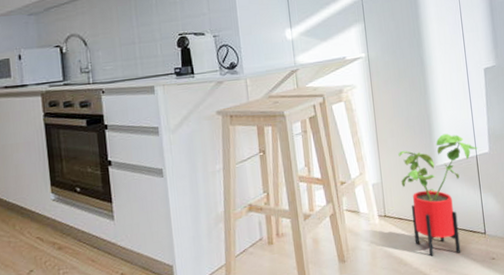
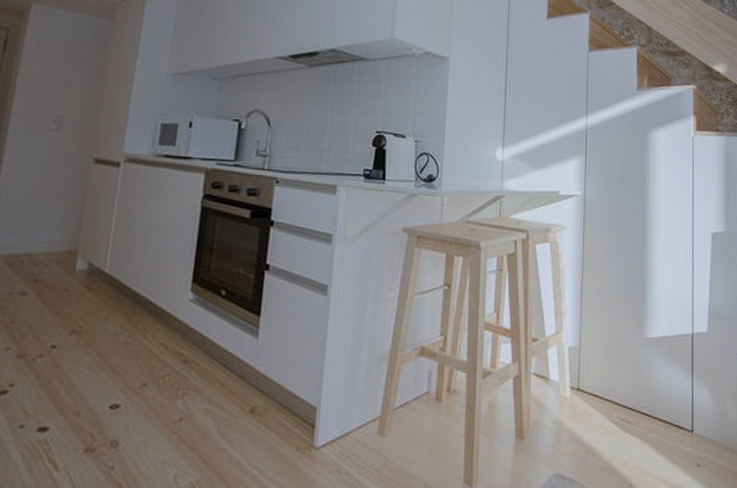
house plant: present [398,133,478,256] -> none [602,301,695,451]

